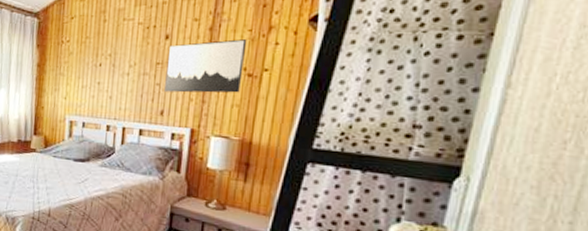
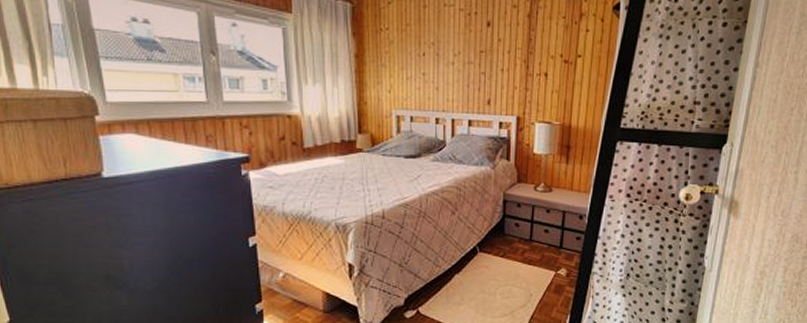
wall art: present [165,39,247,93] -> none [490,26,562,81]

